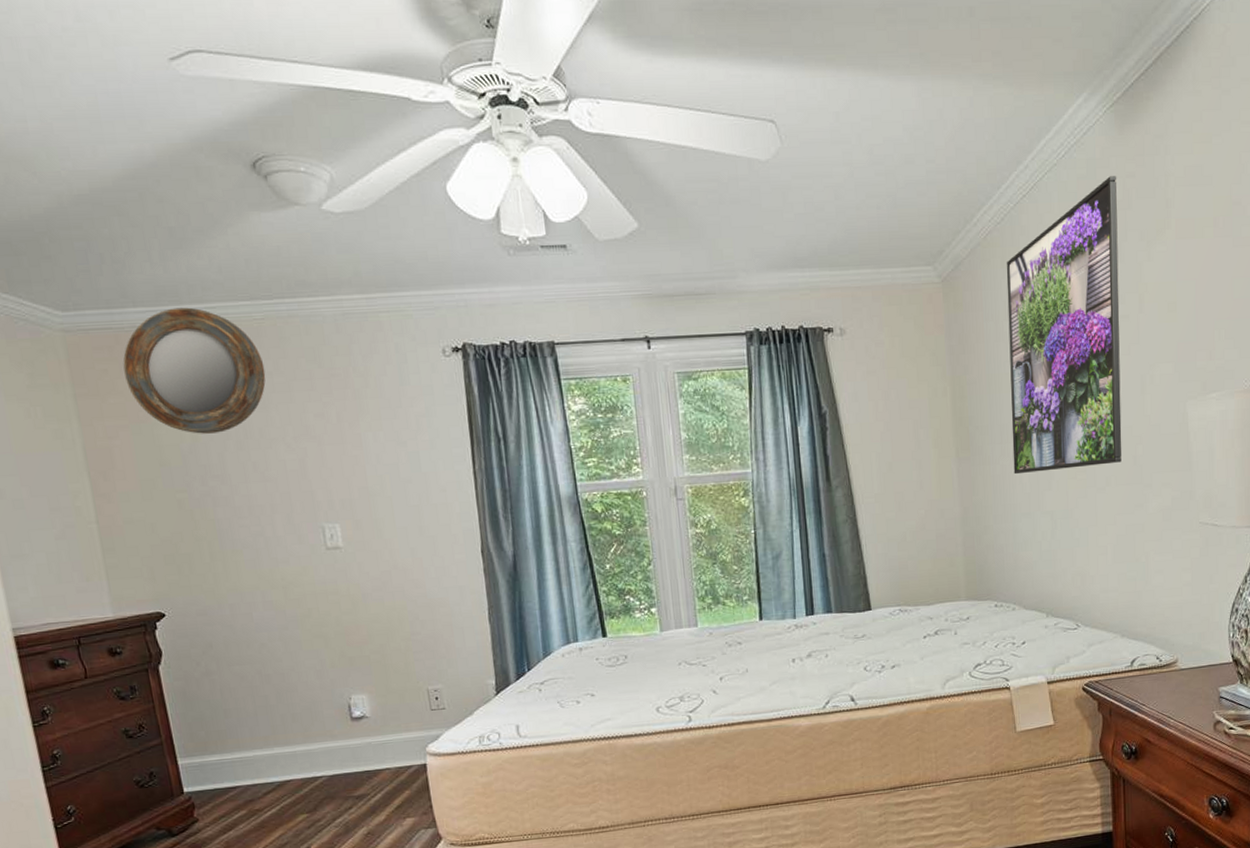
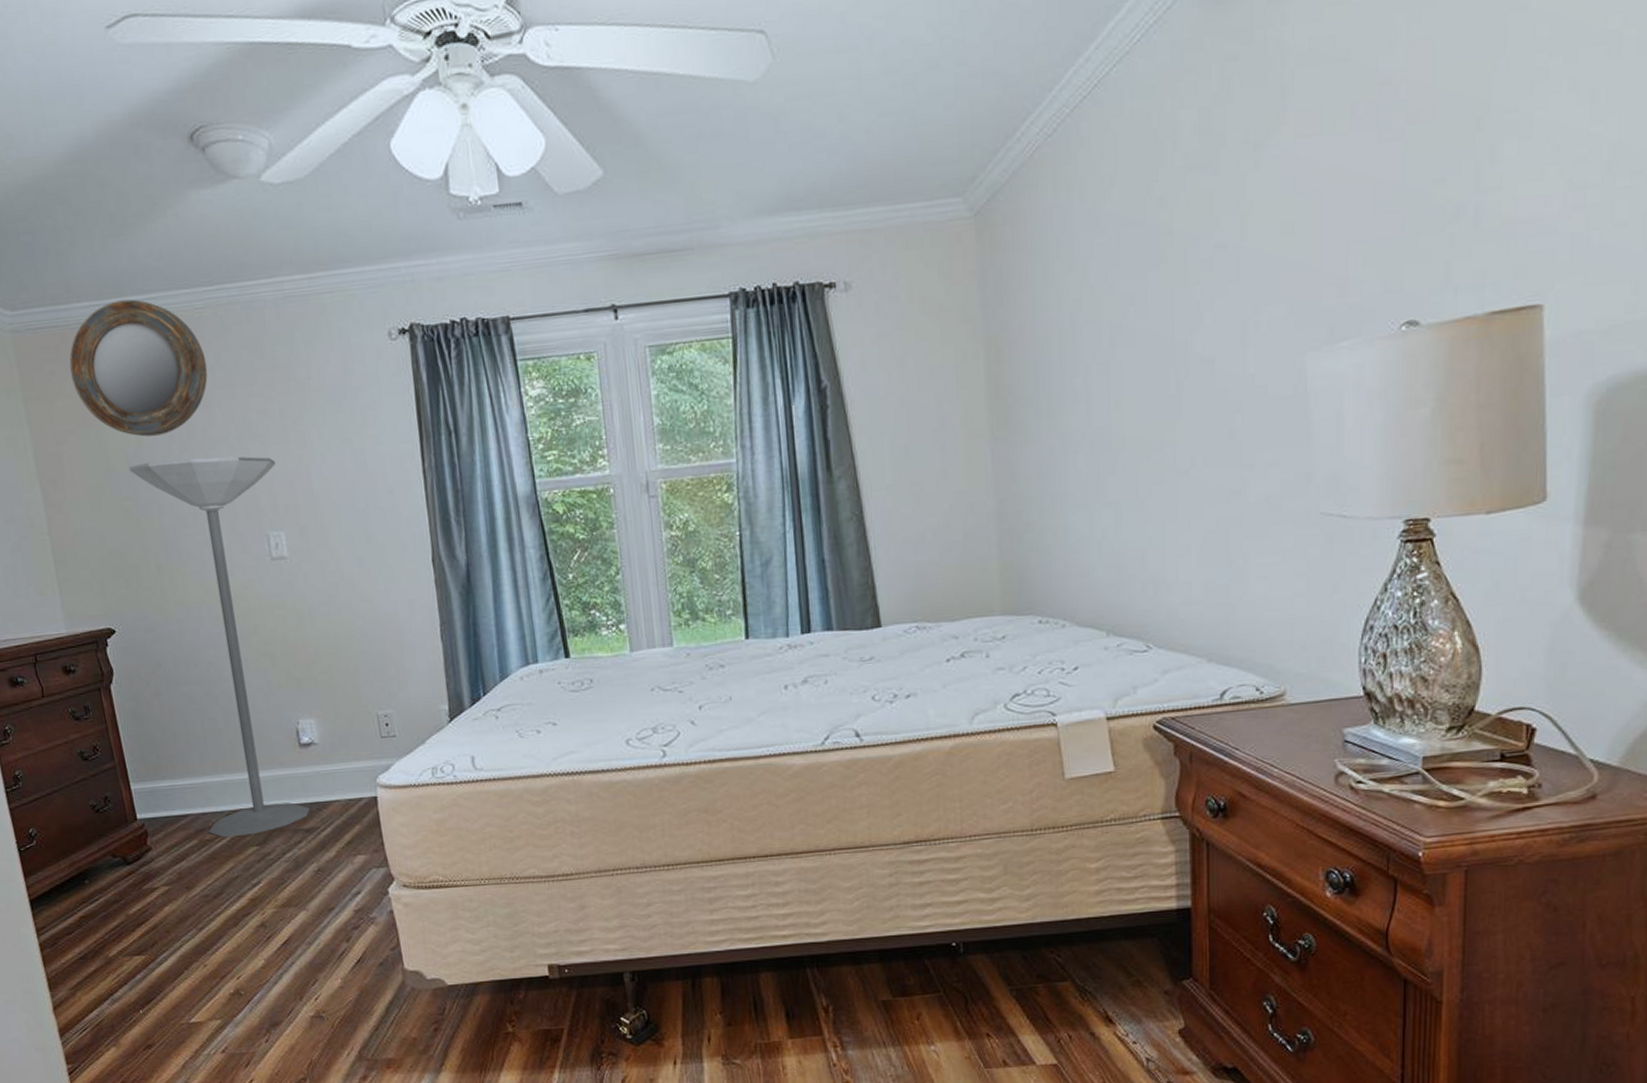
floor lamp: none [182,455,361,807] -> present [128,456,310,838]
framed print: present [1006,176,1123,475] -> none [1059,60,1214,457]

